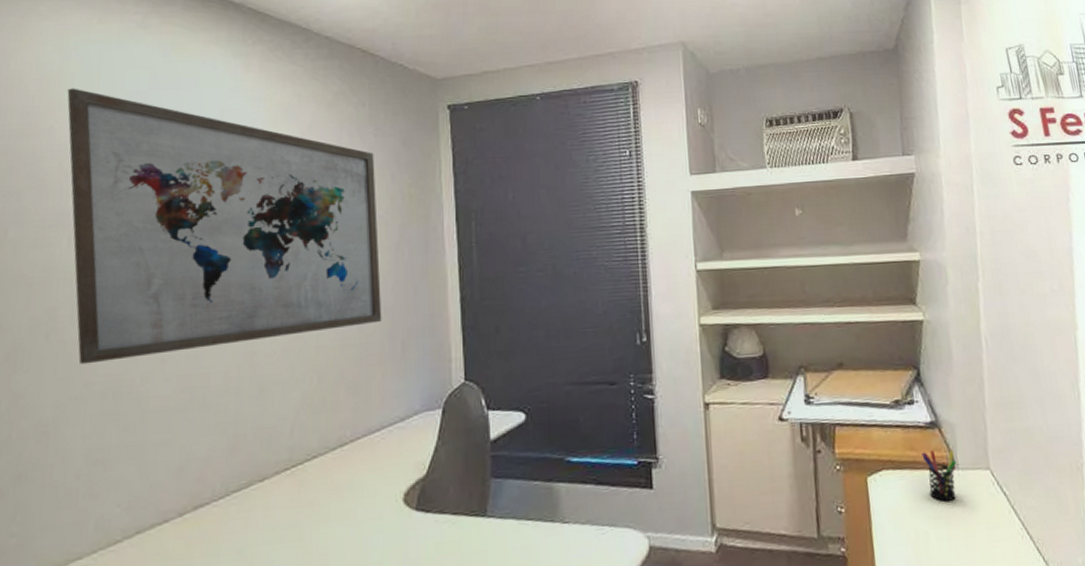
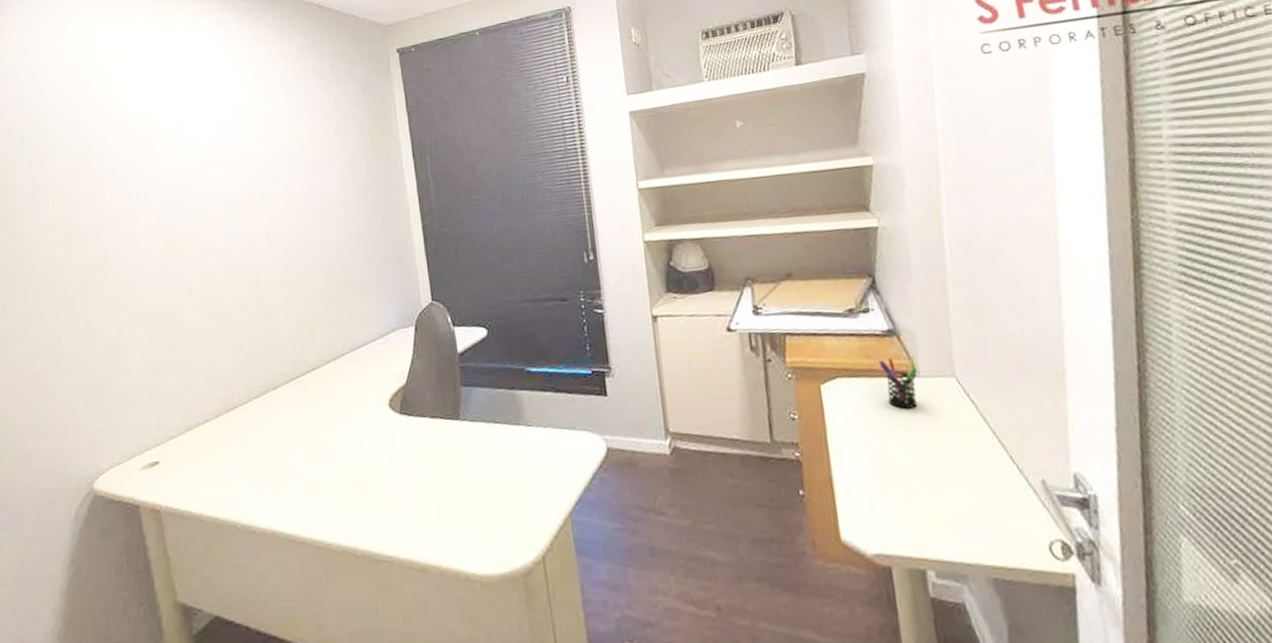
wall art: present [67,88,382,365] -> none [94,65,358,296]

